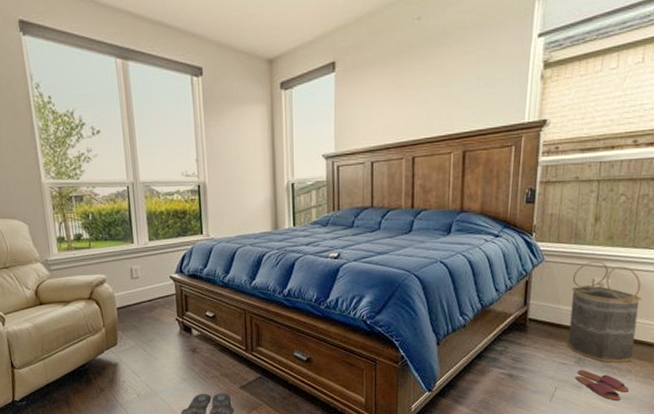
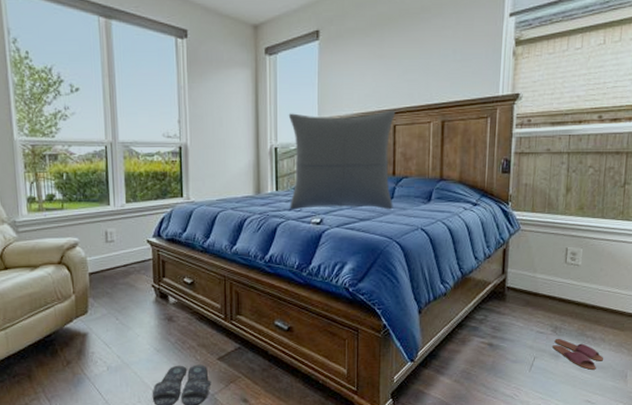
pillow: none [304,141,415,245] -> present [288,110,396,210]
basket: present [566,260,642,363] -> none [543,230,612,332]

